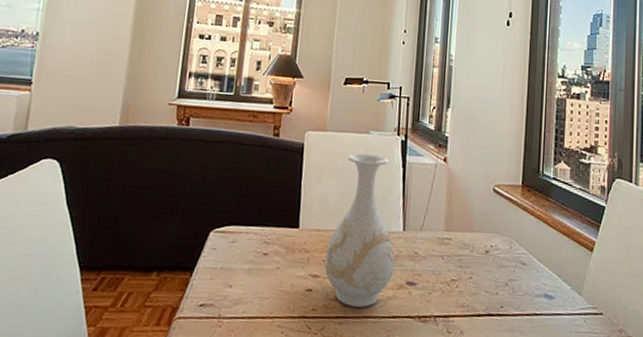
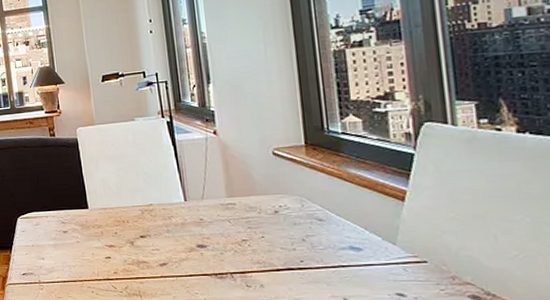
vase: present [324,153,395,308] -> none [116,137,183,269]

